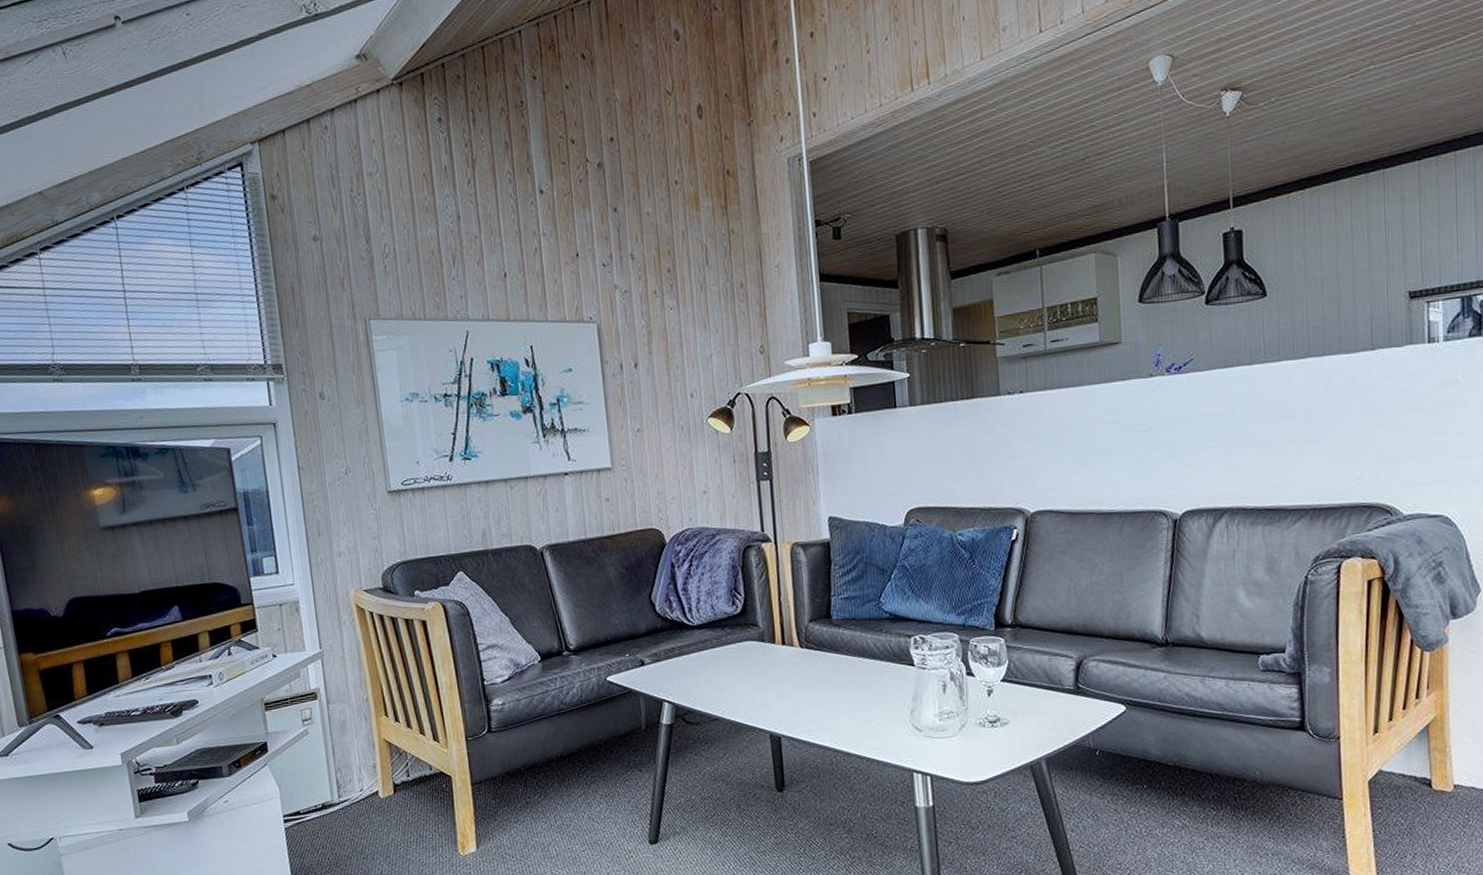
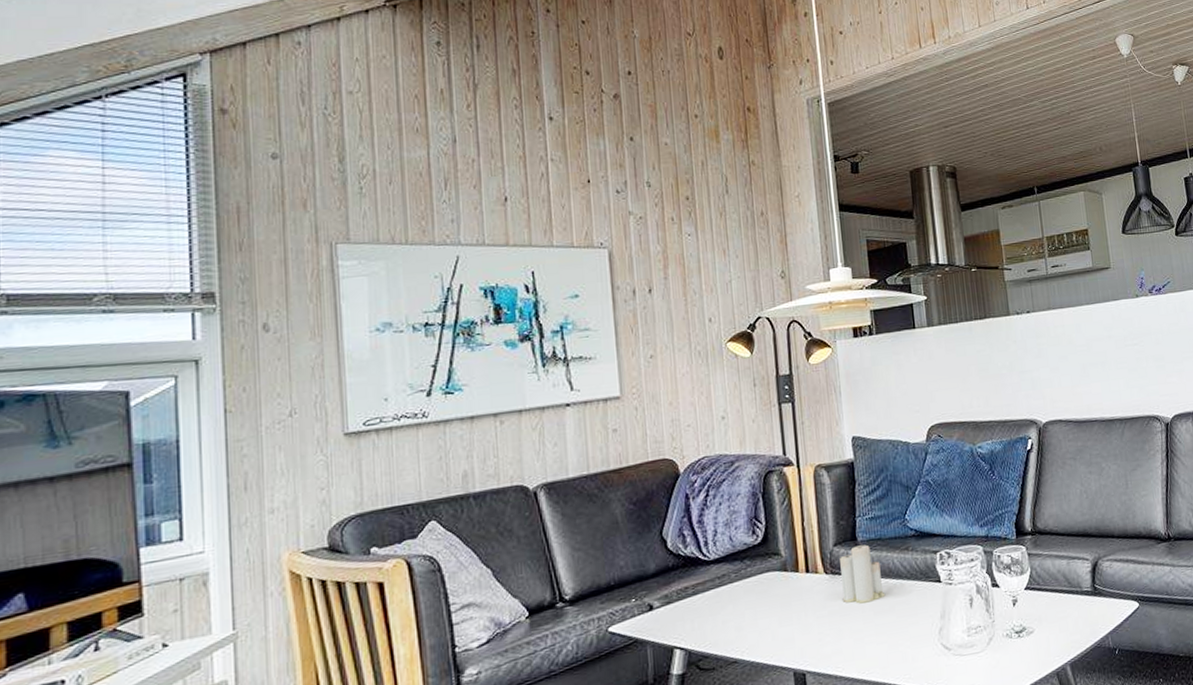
candle: none [814,621,859,679] -> present [840,542,886,604]

